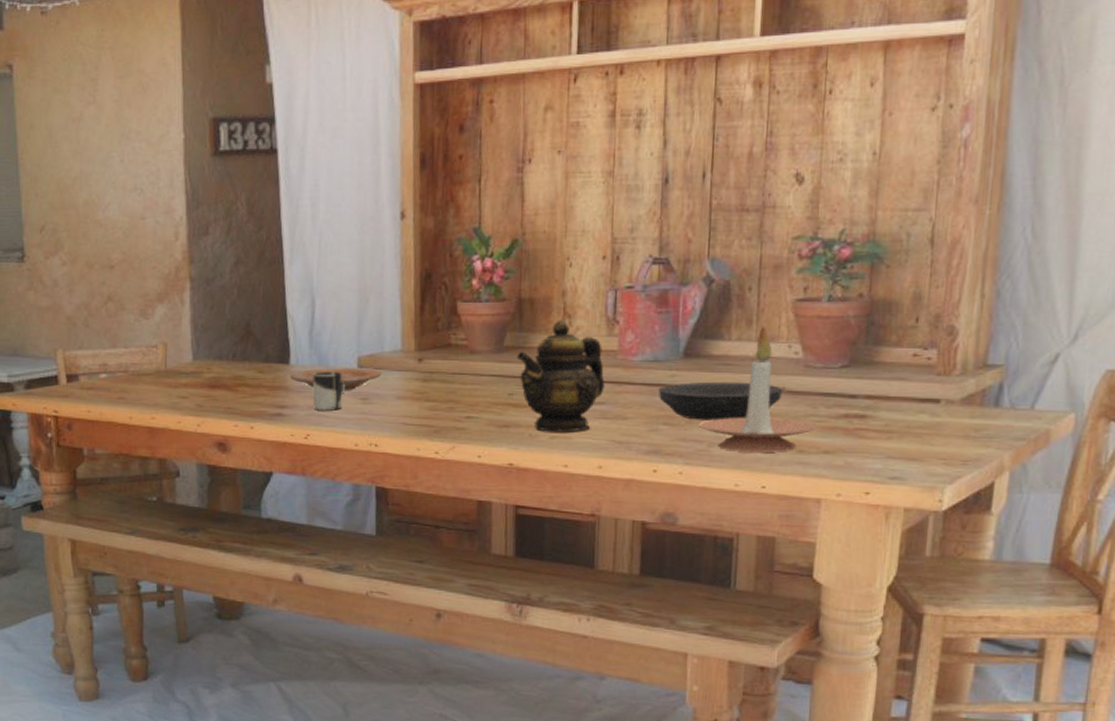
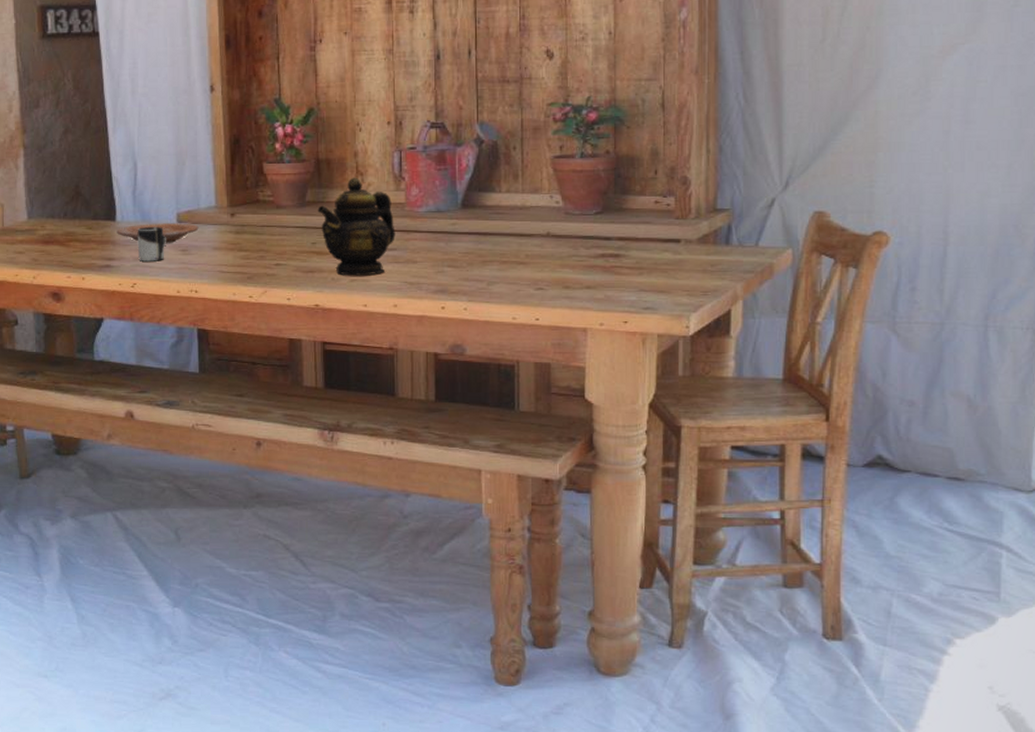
plate: present [658,381,782,421] -> none [441,228,547,262]
candle holder: present [699,326,817,452] -> none [479,179,579,289]

